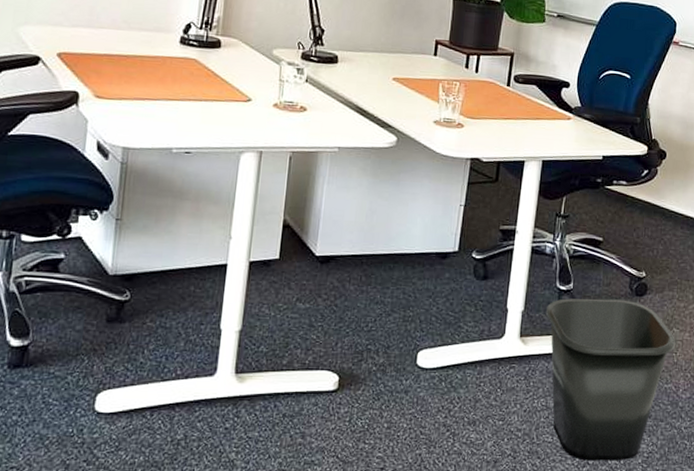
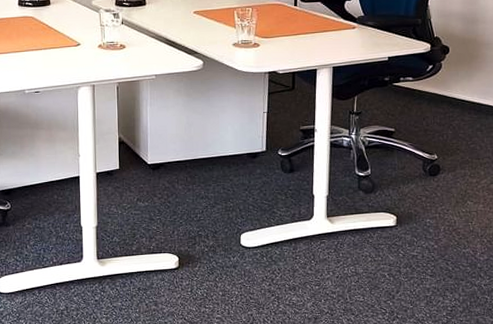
waste bin: present [545,298,676,461] -> none [348,180,471,315]

